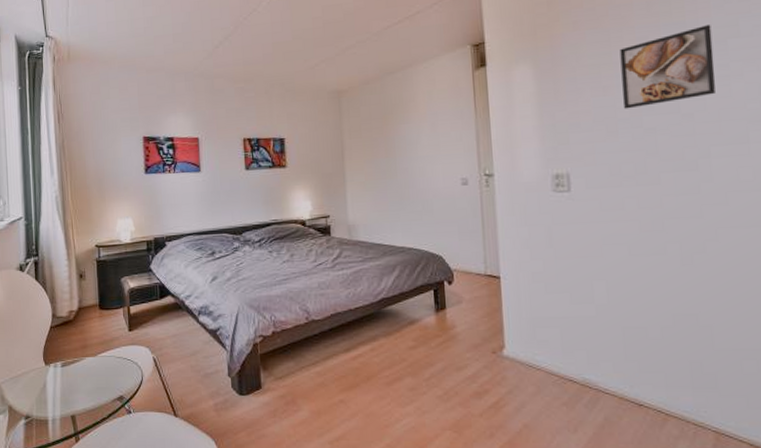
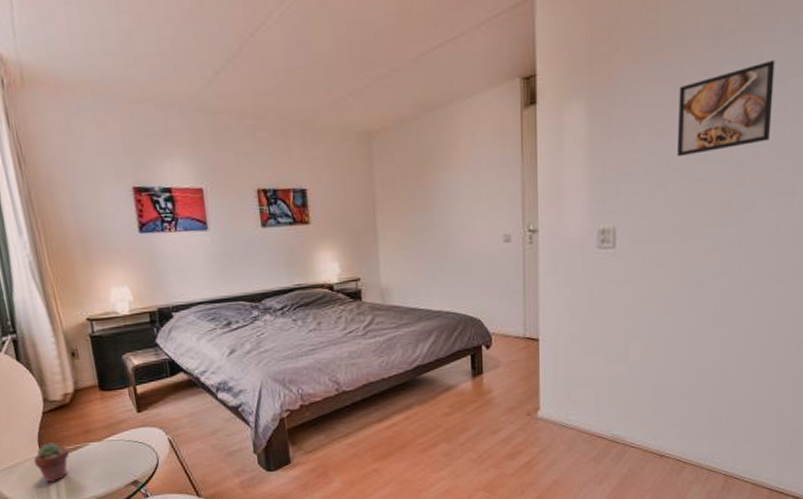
potted succulent: none [37,355,68,393] -> present [33,442,70,483]

